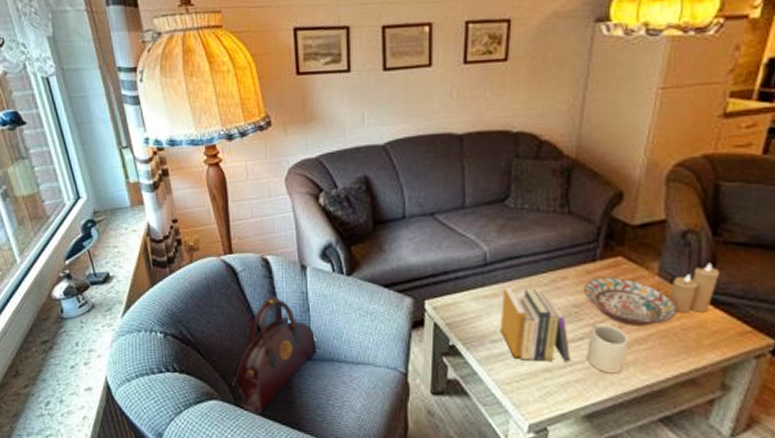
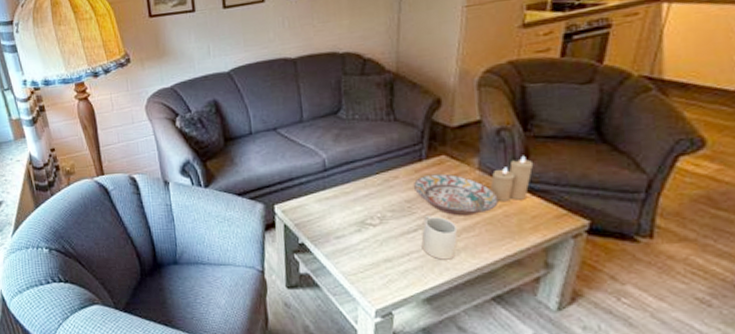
handbag: present [233,296,318,416] -> none [111,210,184,316]
books: present [500,287,570,362] -> none [342,189,407,254]

